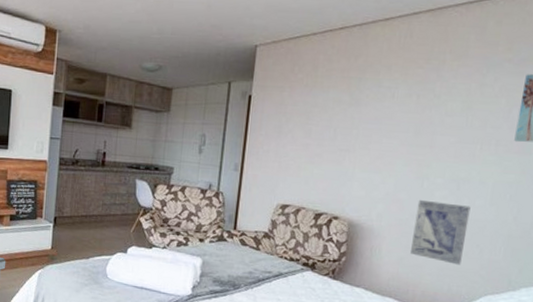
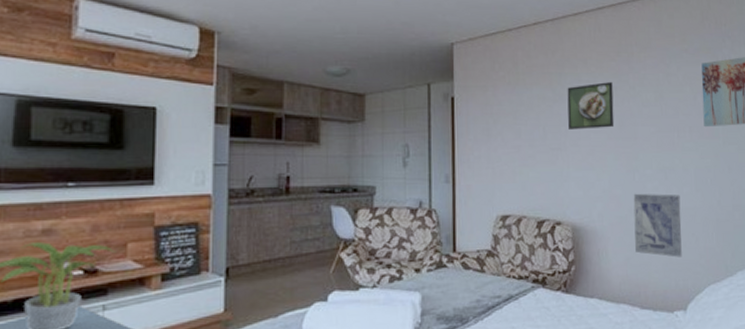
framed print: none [360,88,416,135] -> present [567,81,615,130]

